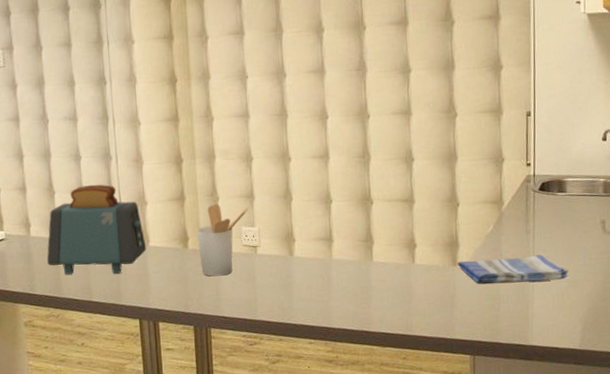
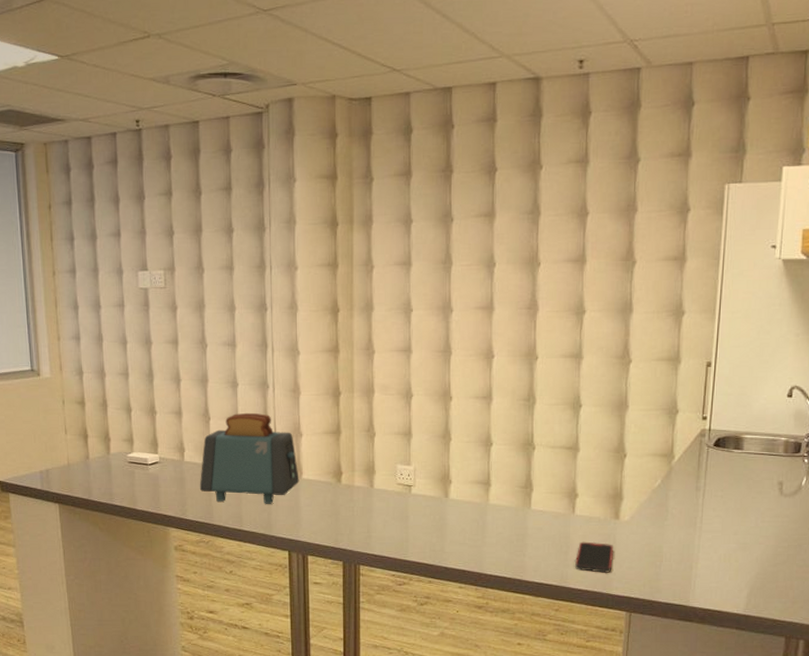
utensil holder: present [196,204,249,277] -> none [351,440,406,513]
smartphone: none [418,289,455,319] -> present [575,541,614,573]
dish towel: present [457,255,569,284] -> none [620,513,739,541]

